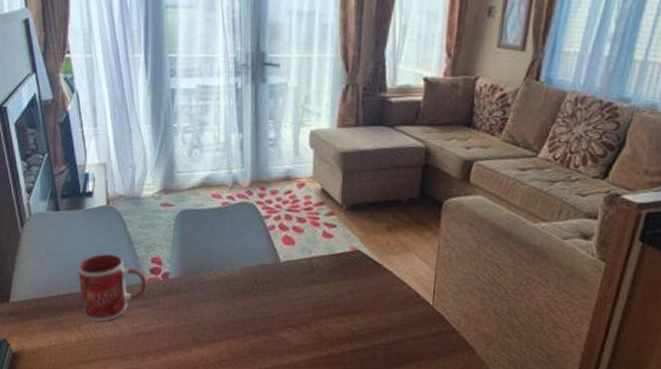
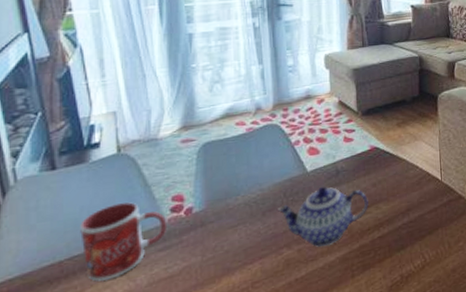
teapot: none [246,281,343,346] -> present [277,186,368,248]

